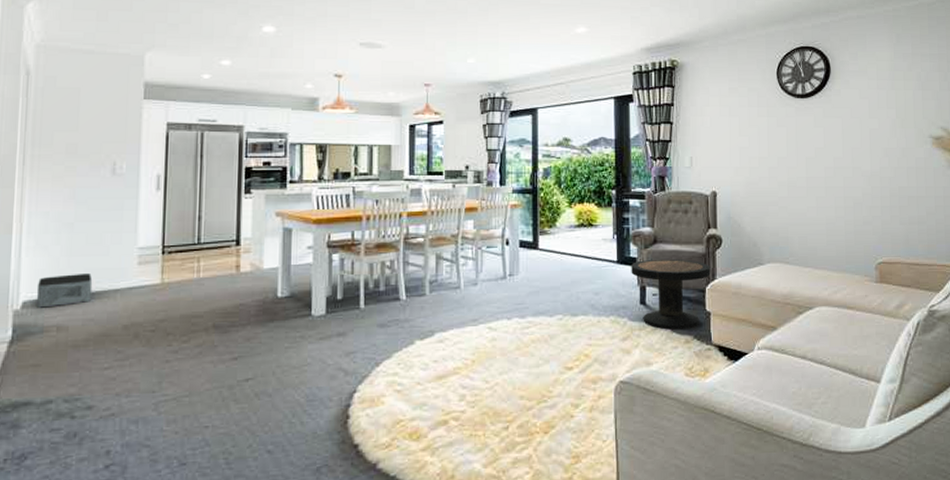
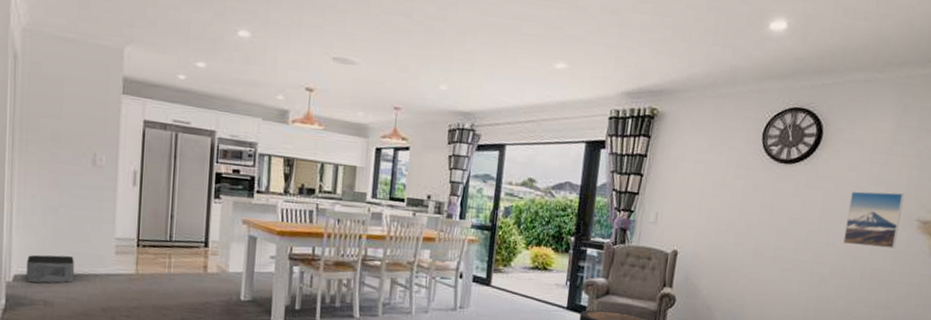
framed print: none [867,113,915,167] -> present [843,191,904,249]

